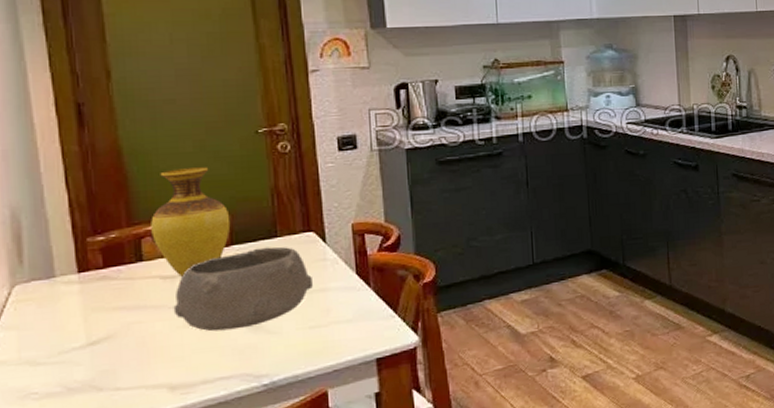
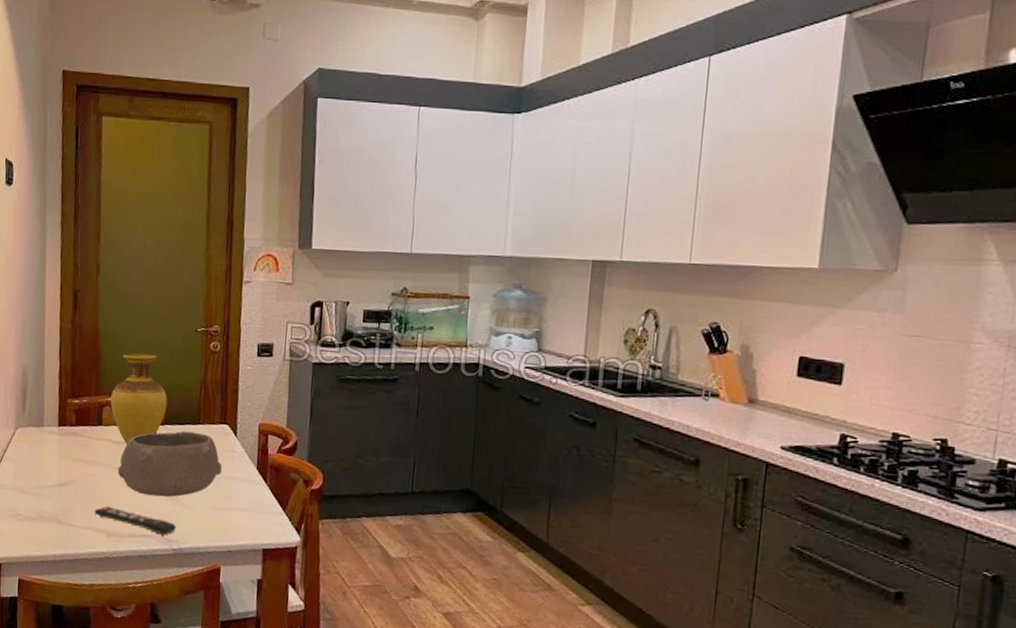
remote control: none [147,354,264,373] -> present [94,505,176,535]

